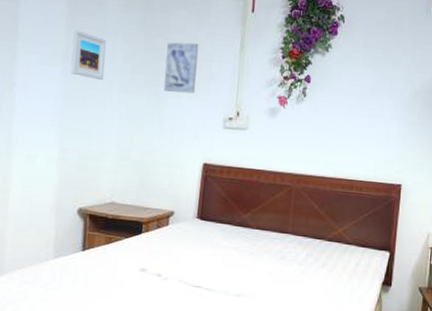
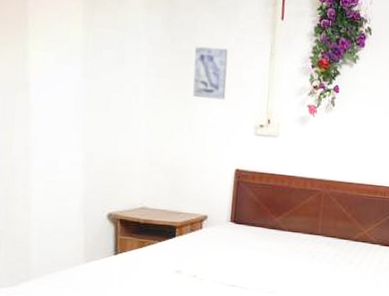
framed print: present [70,29,106,81] -> none [91,28,130,84]

